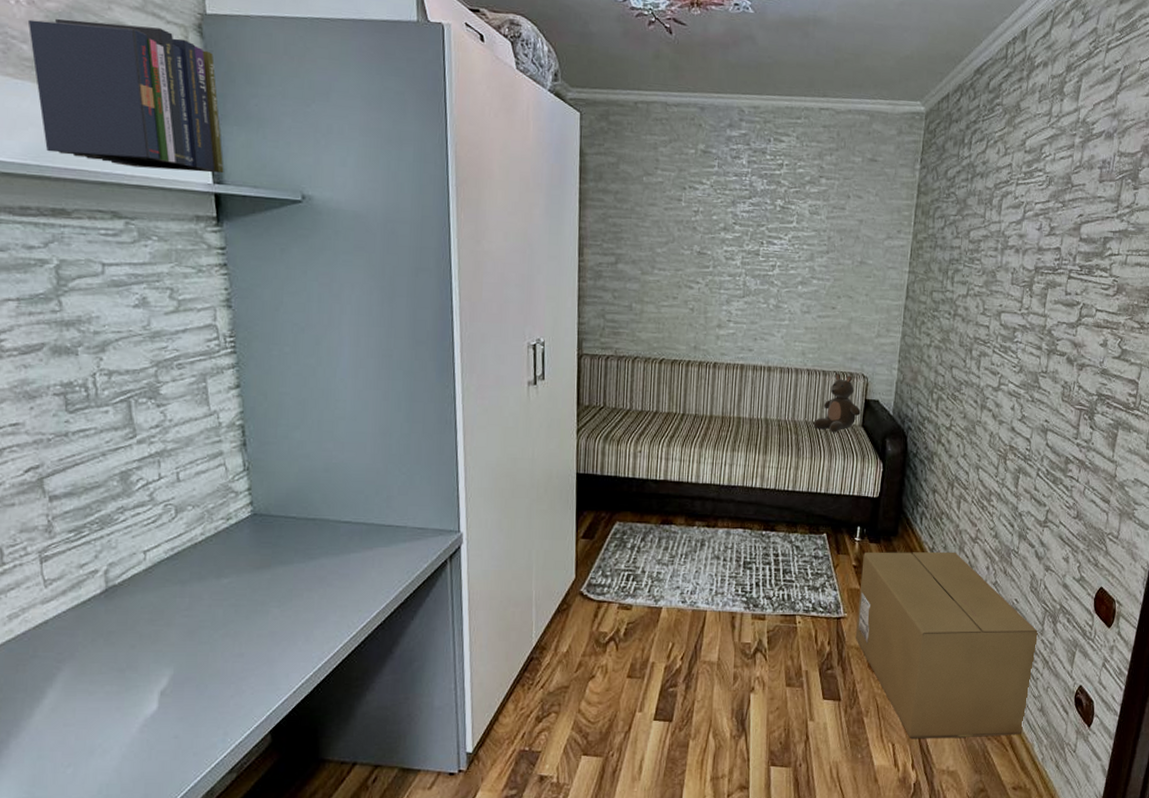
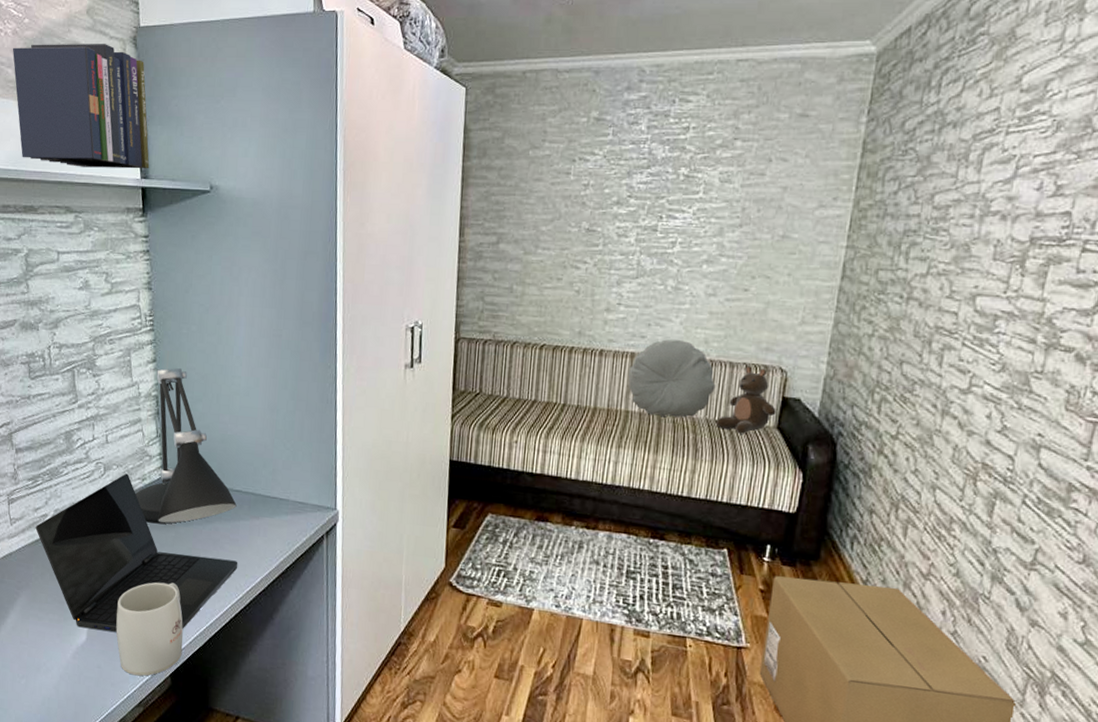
laptop: none [81,514,350,696] -> present [35,473,238,632]
mug: none [196,630,285,739] -> present [115,582,183,677]
desk lamp: none [218,393,346,567] -> present [135,368,237,524]
pillow: none [739,352,812,421] -> present [628,339,716,418]

